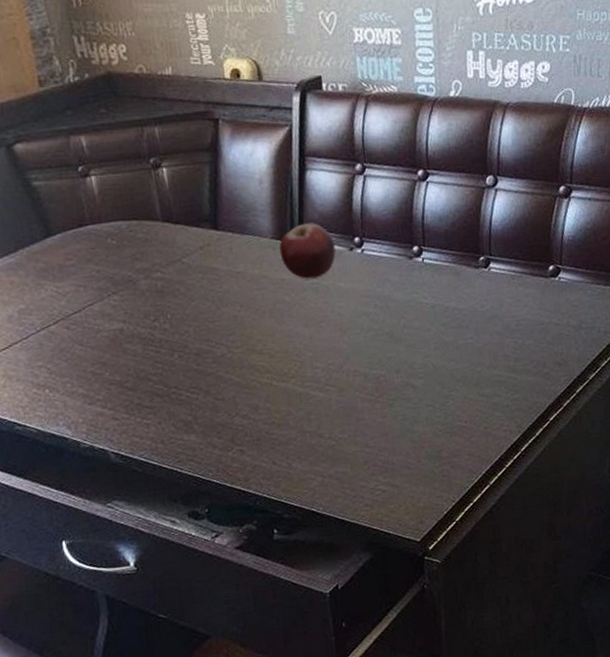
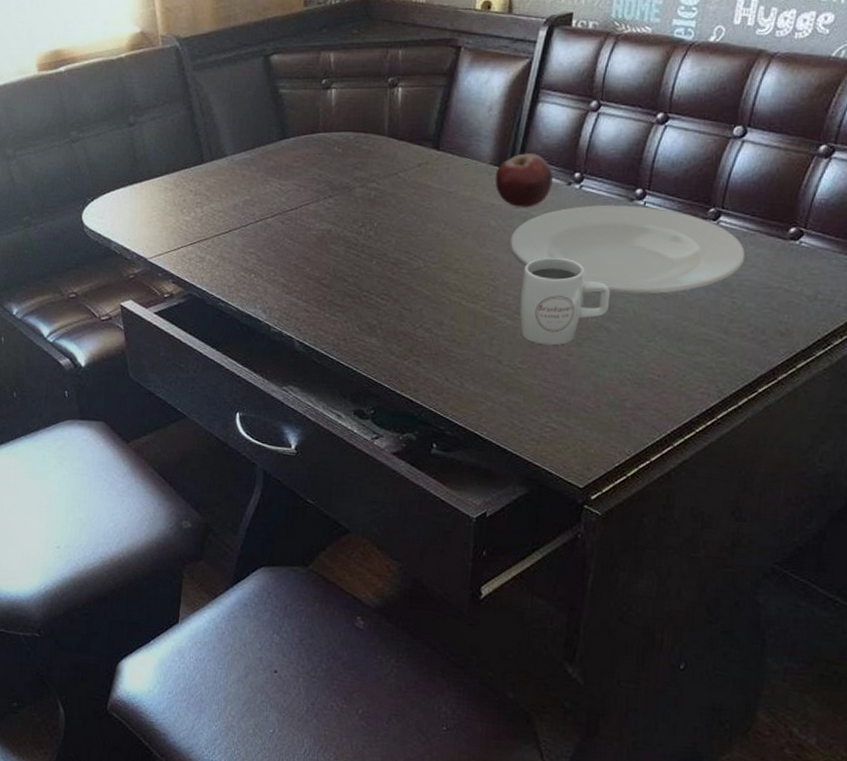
plate: none [305,262,518,350] -> present [509,204,746,294]
mug: none [325,323,410,412] -> present [519,256,610,346]

